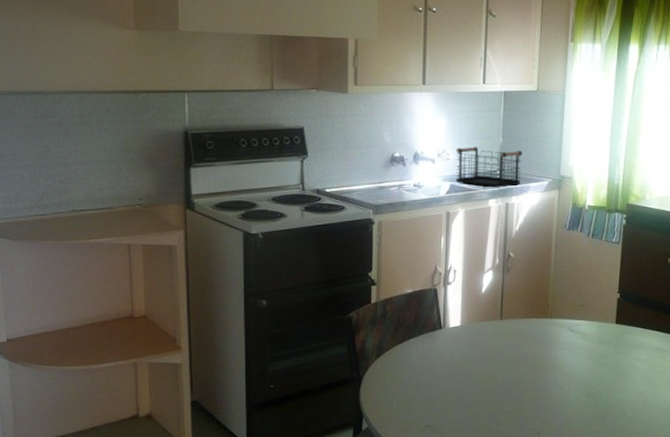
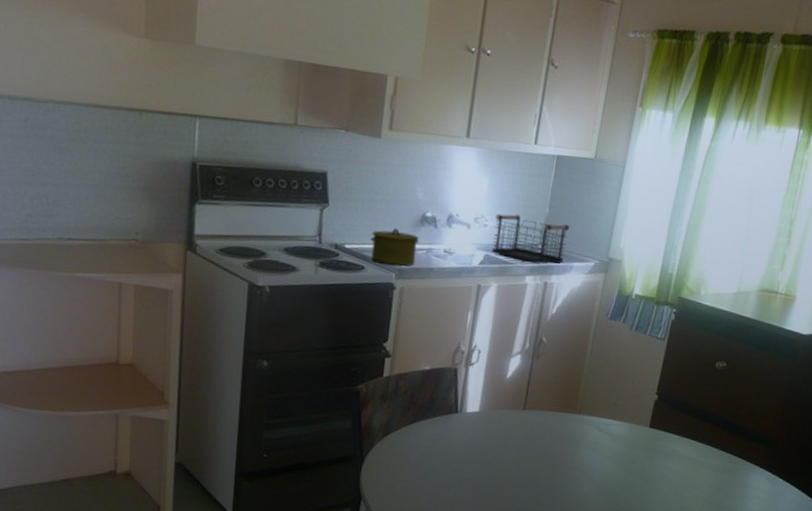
cooking pot: none [347,170,390,203] -> present [370,228,419,266]

